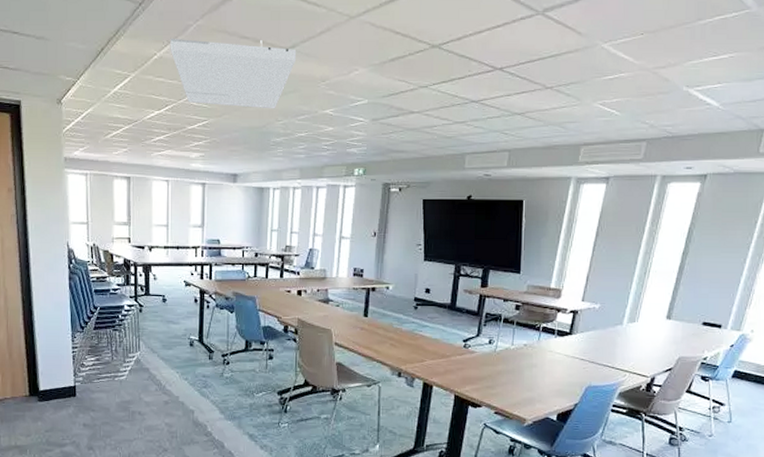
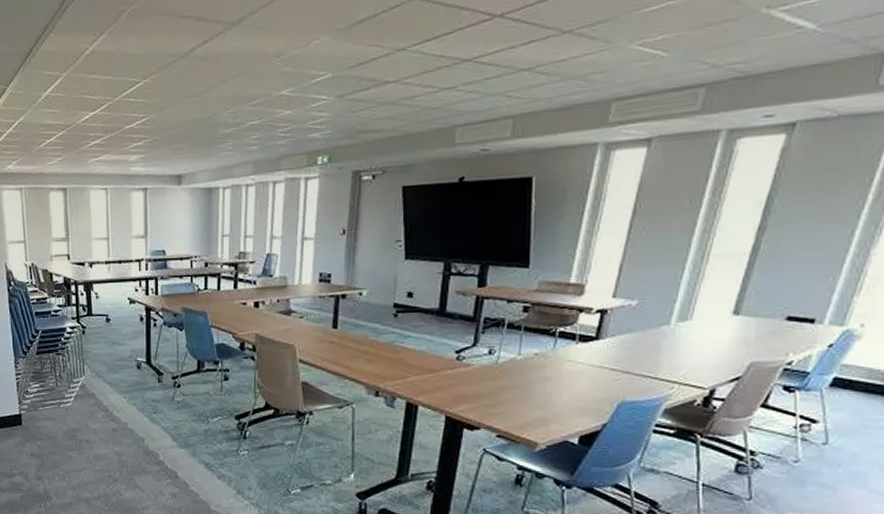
sports court panel: present [170,38,297,109] -> none [102,17,246,99]

